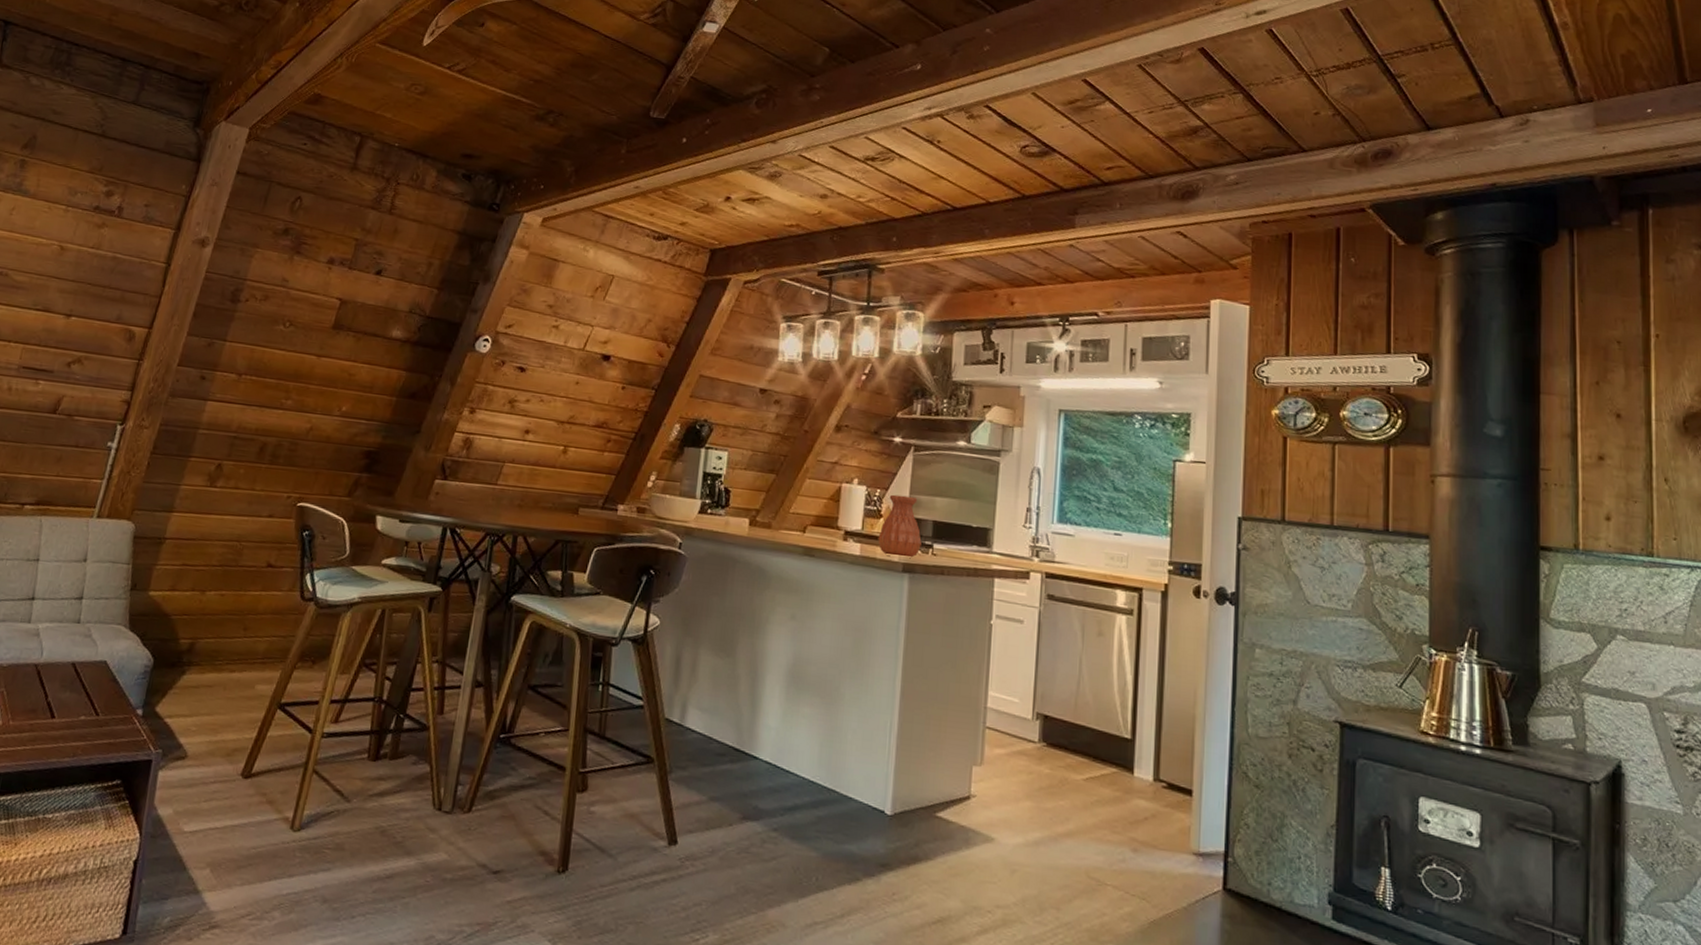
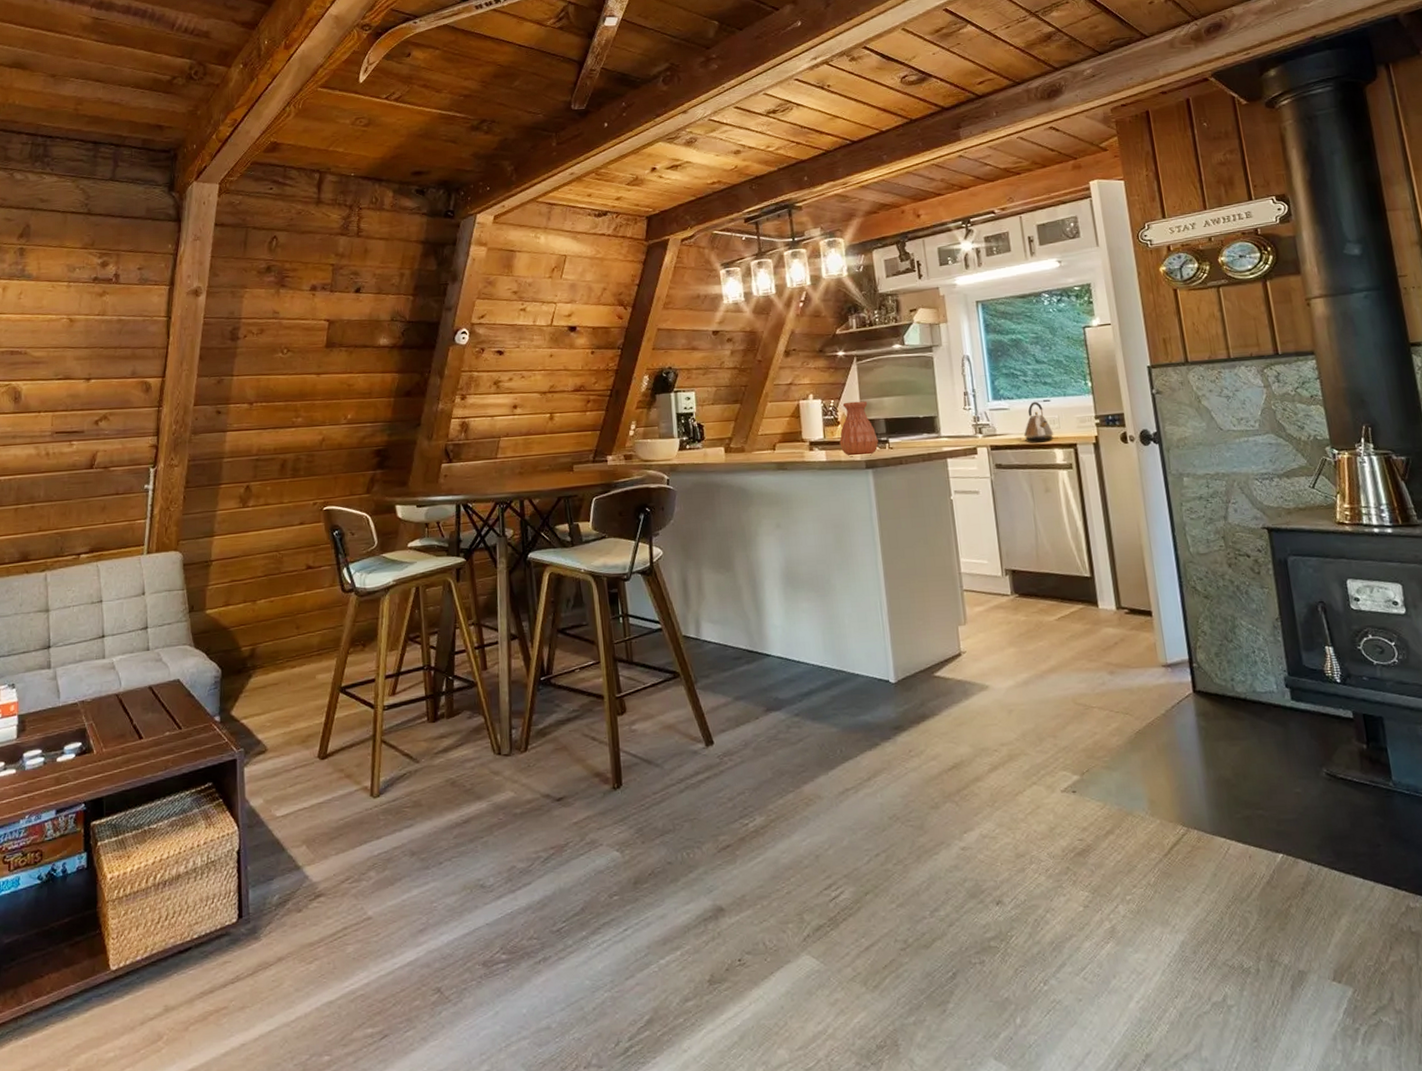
kettle: none [1085,532,1119,581] -> present [1023,401,1054,444]

